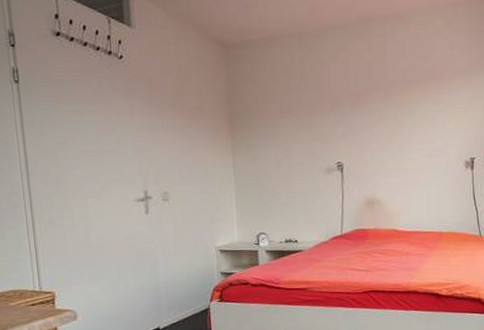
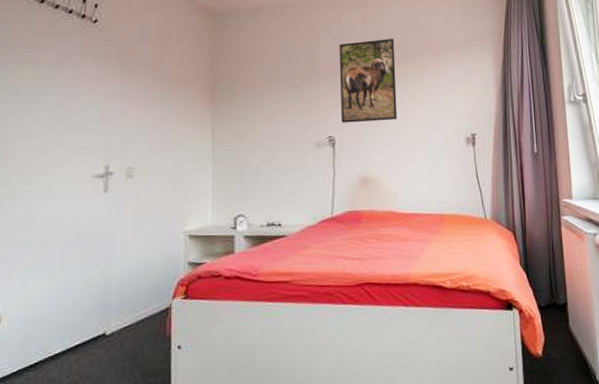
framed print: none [345,65,401,149] -> present [339,38,398,123]

